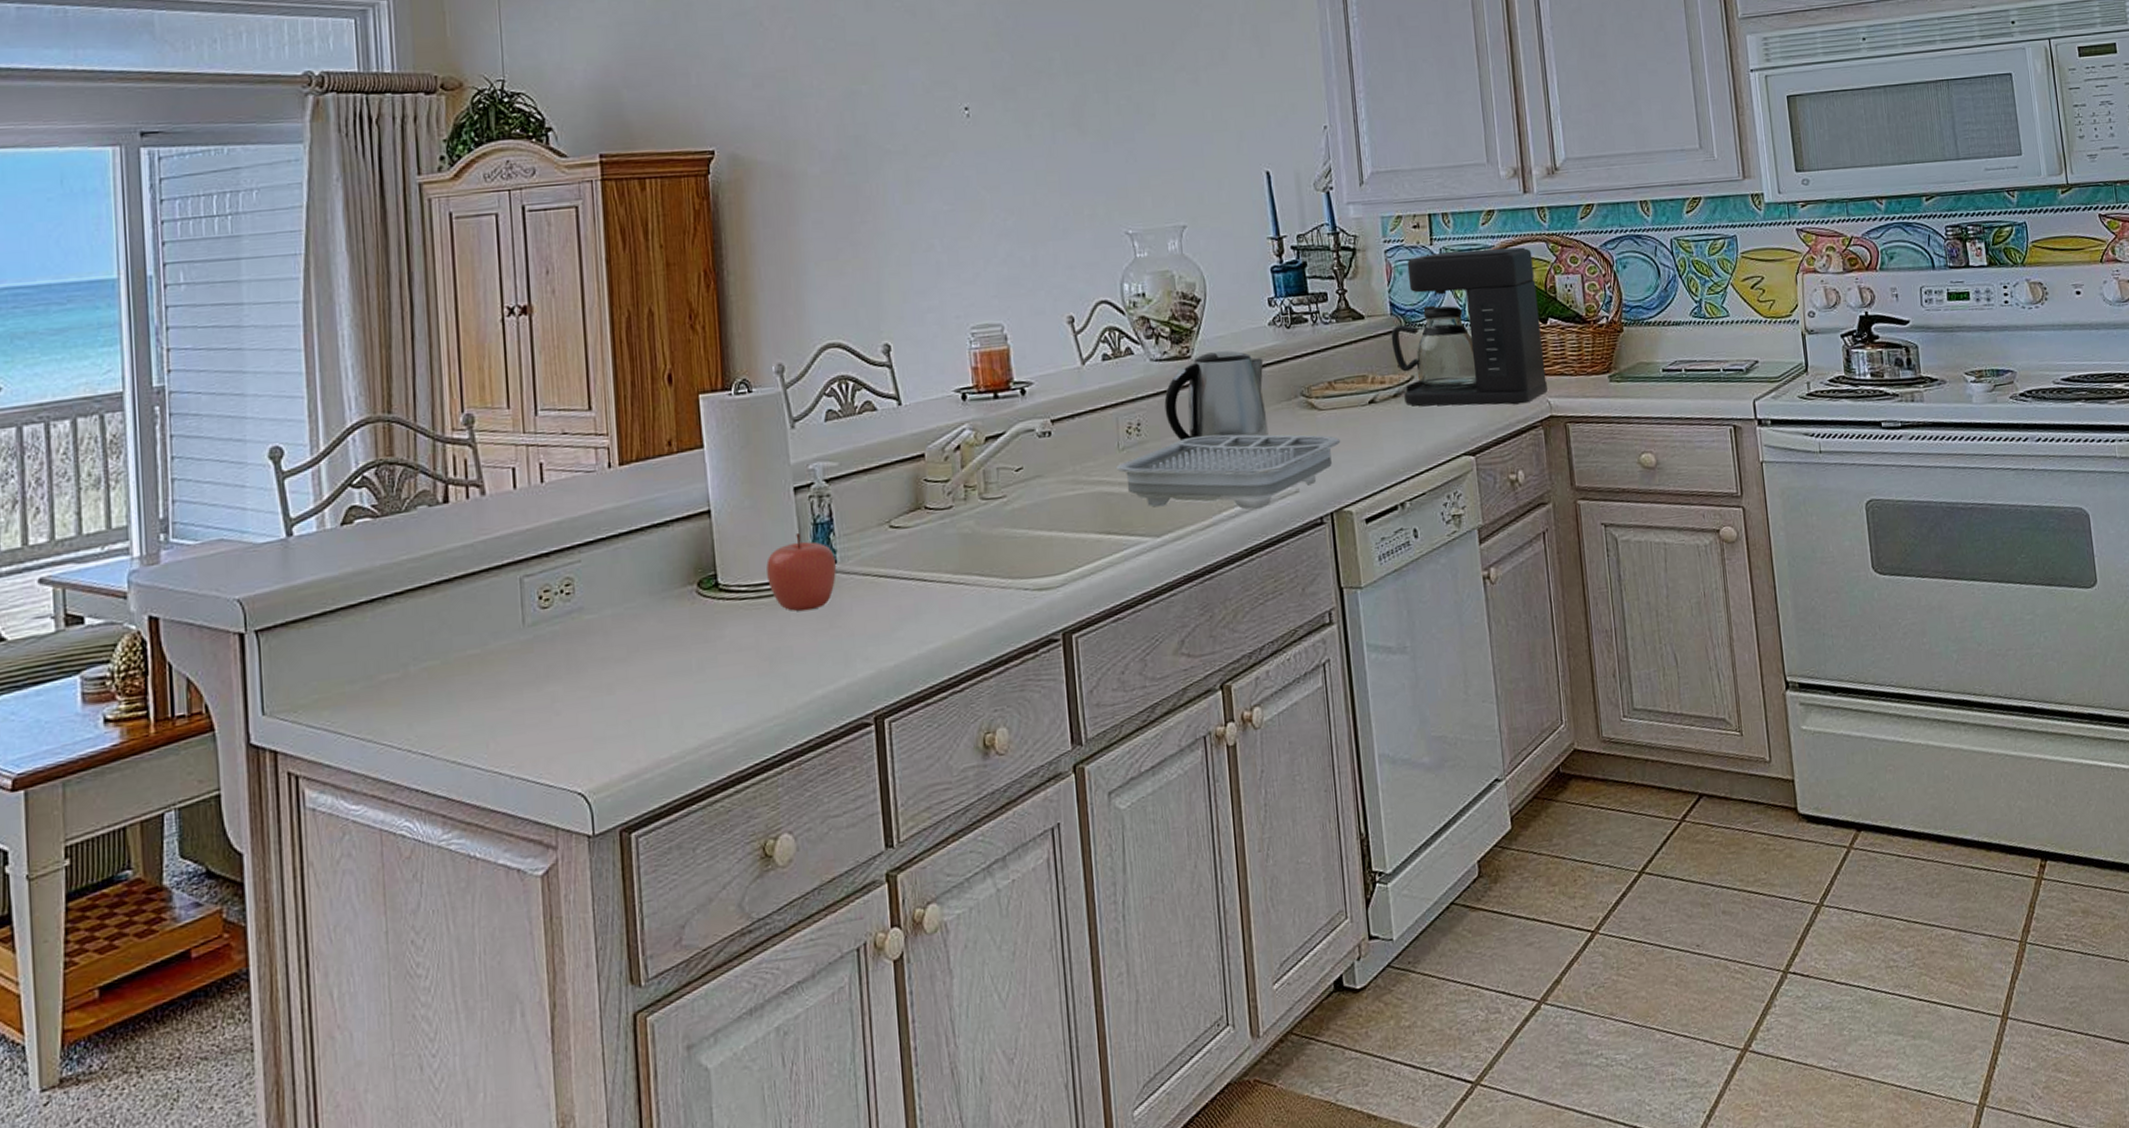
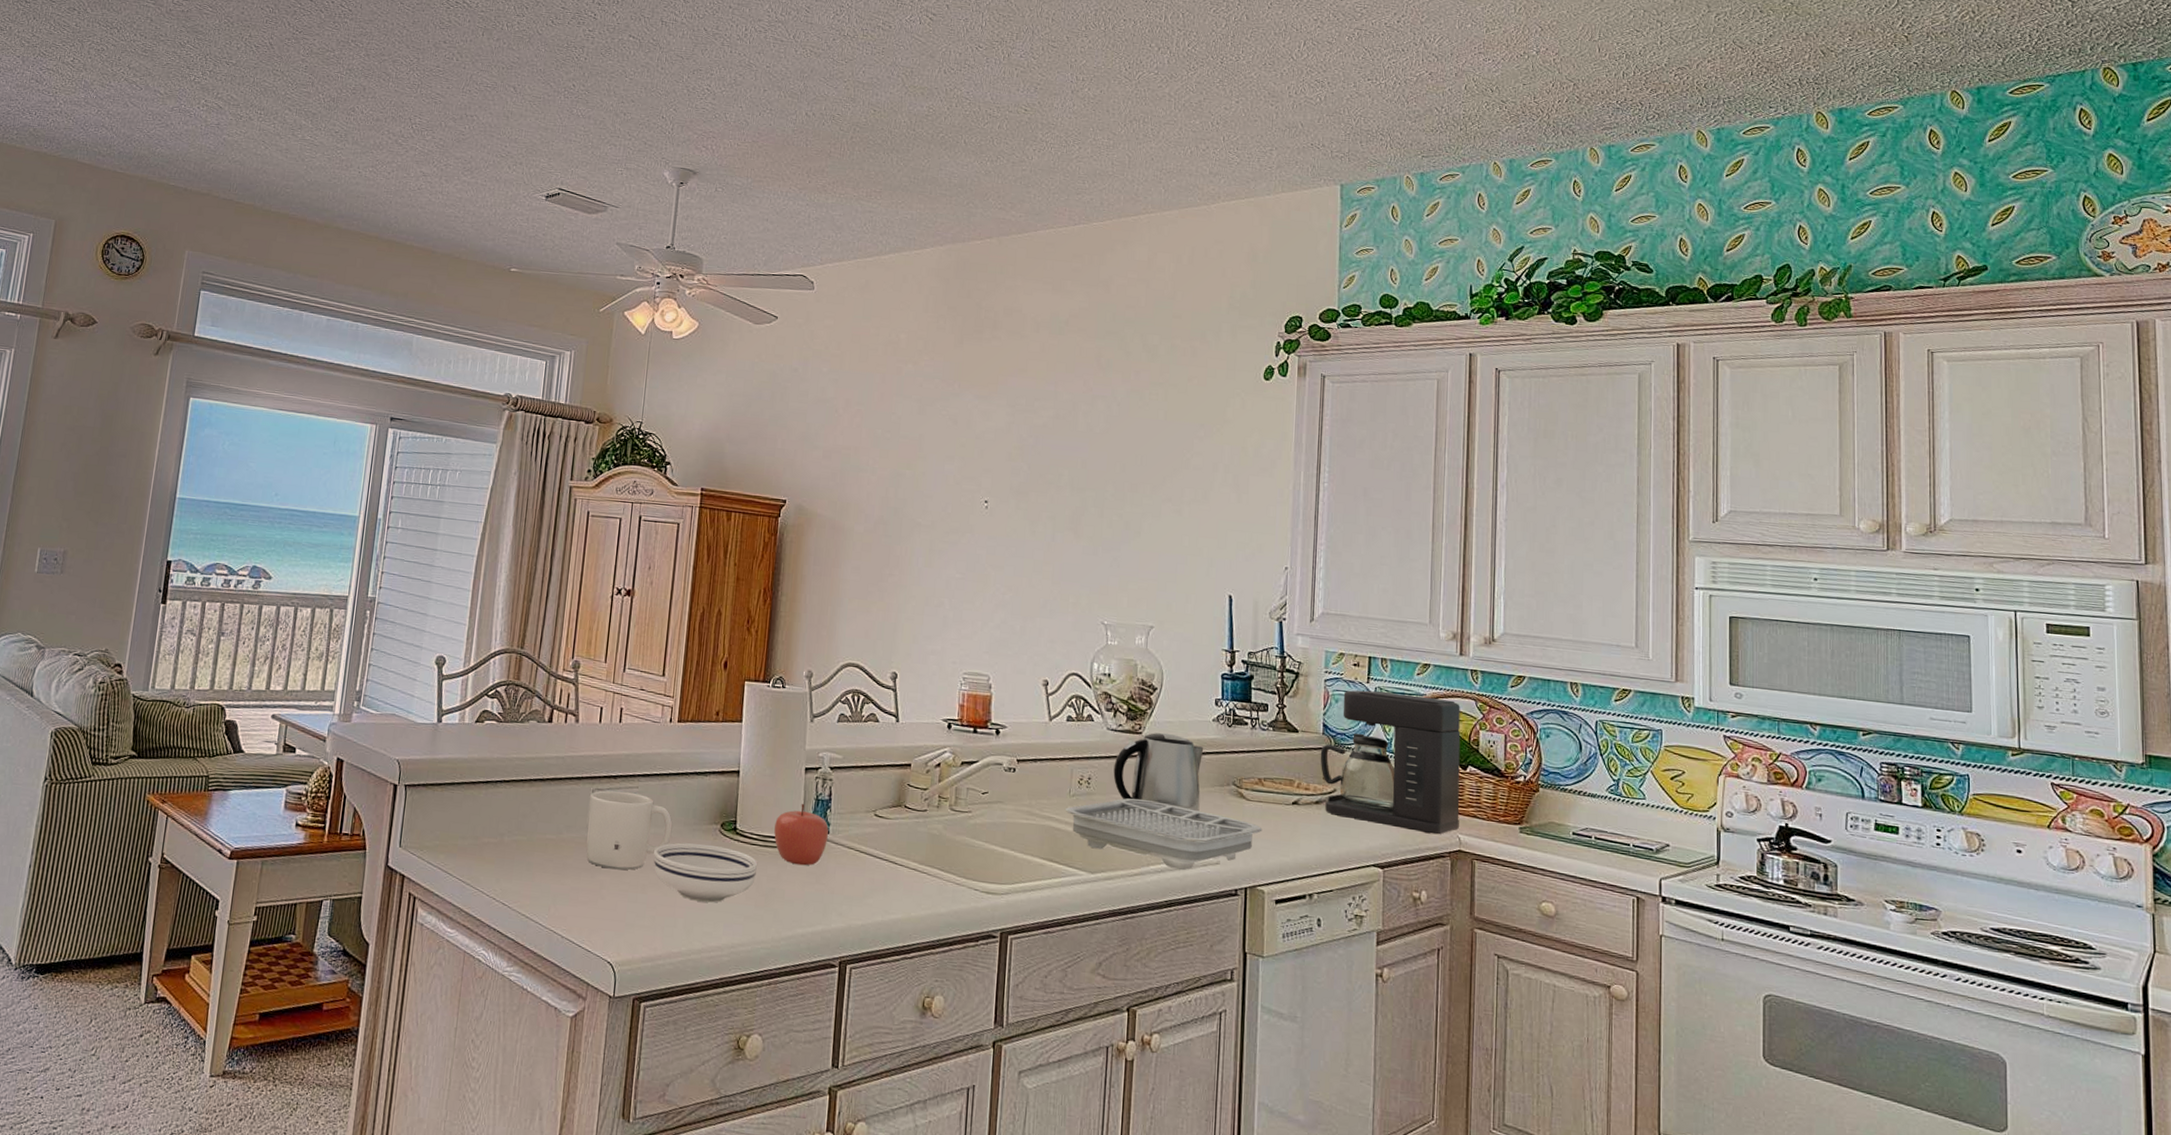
mug: none [517,568,636,675] -> present [586,790,673,871]
bowl: none [614,611,754,689] -> present [653,843,758,903]

